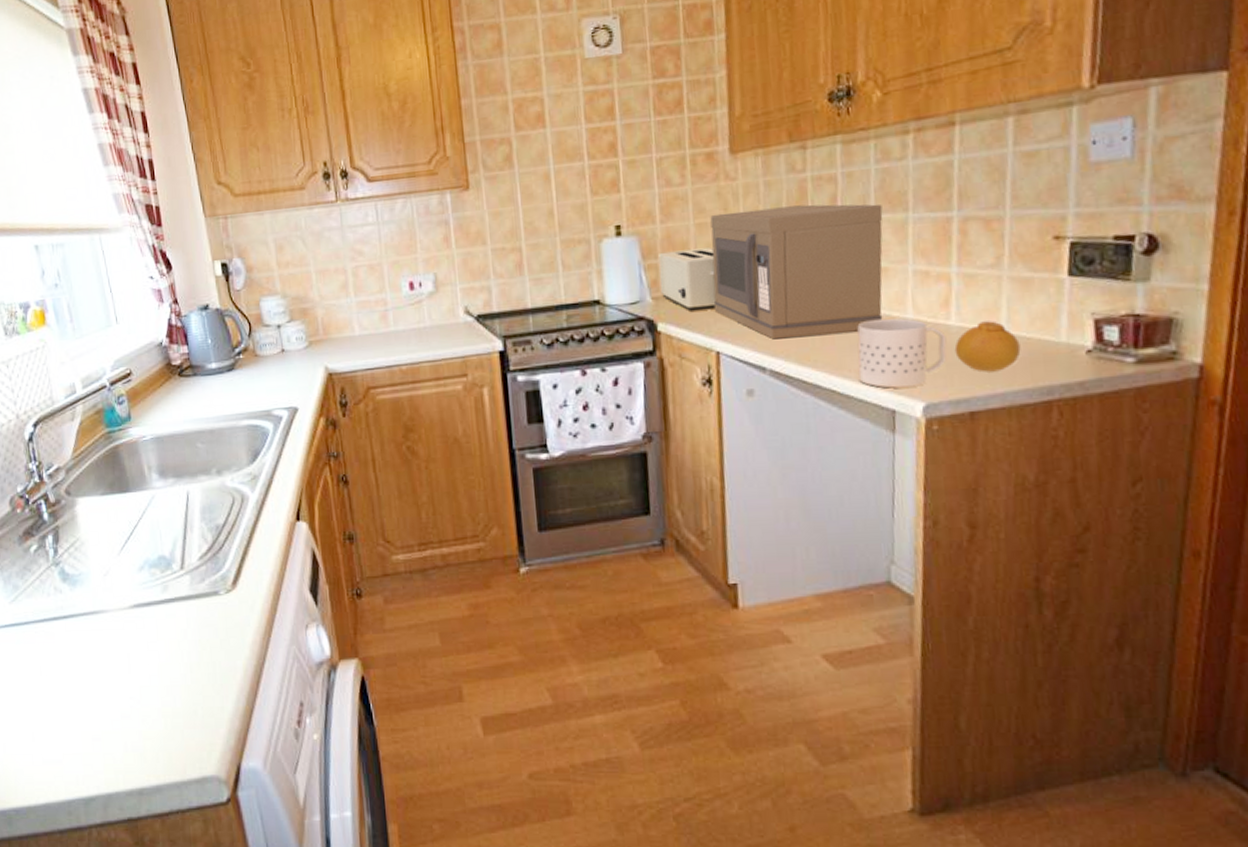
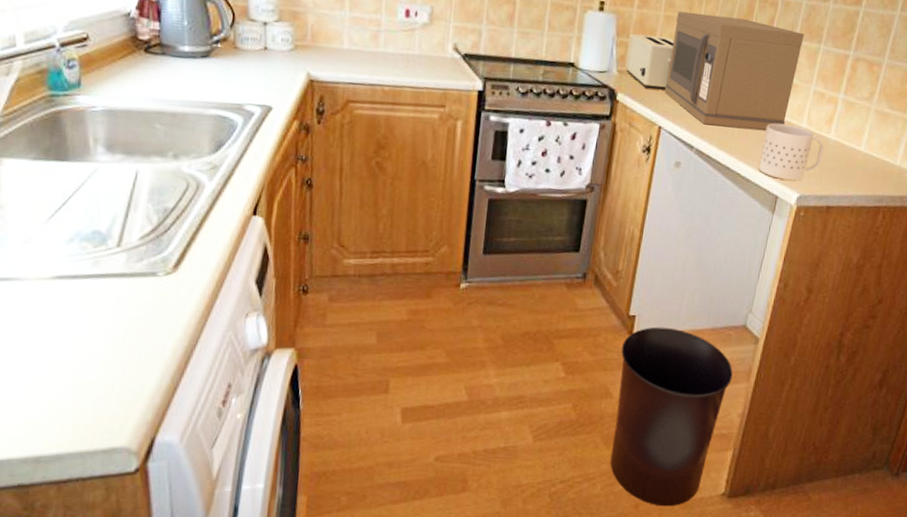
waste bin: none [727,594,888,829] -> present [610,326,733,507]
fruit: present [954,321,1021,372] -> none [827,139,871,179]

